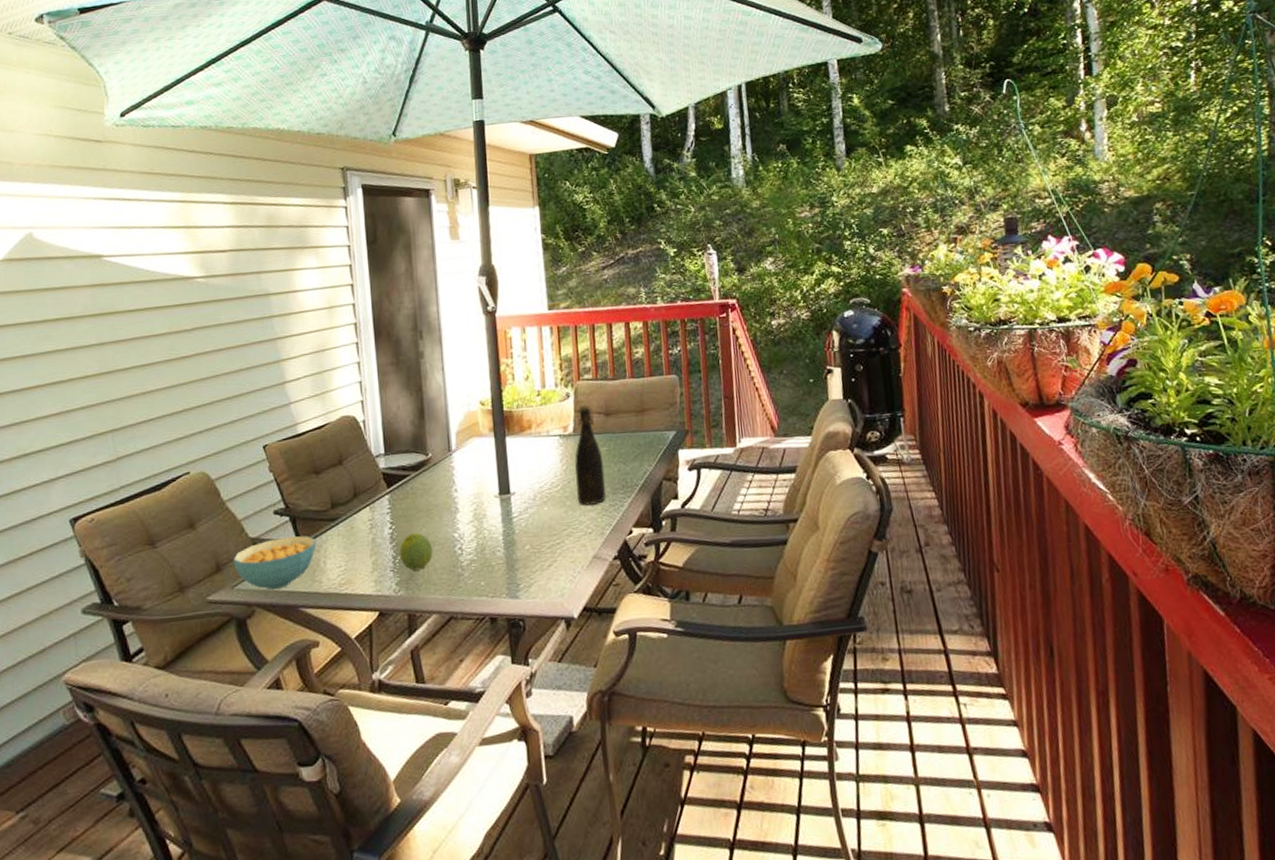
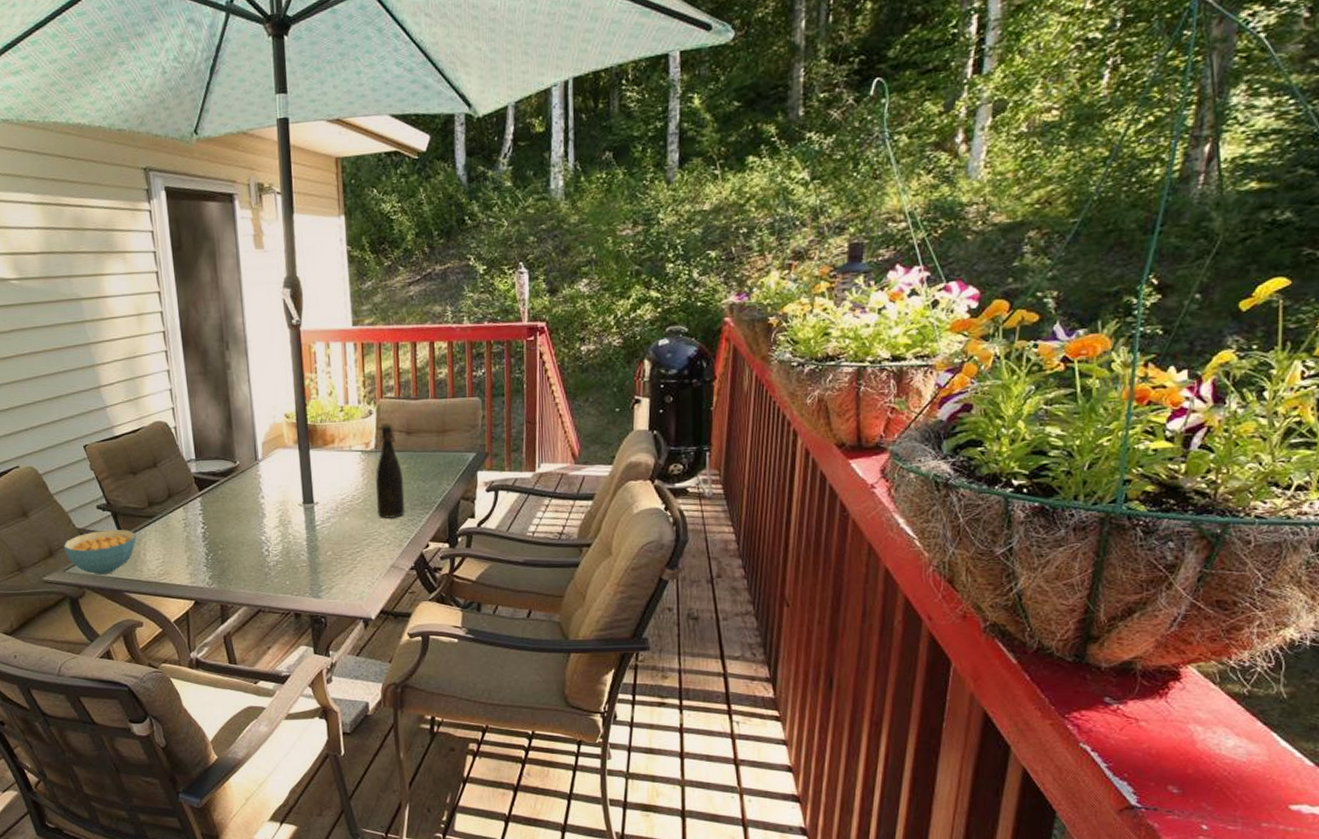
fruit: present [399,532,433,571] -> none [211,533,242,567]

